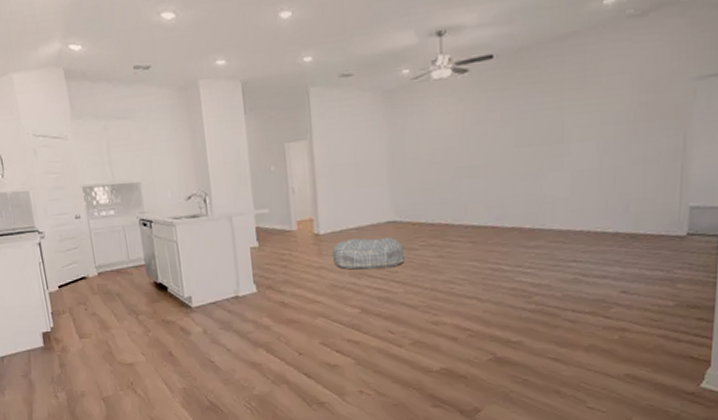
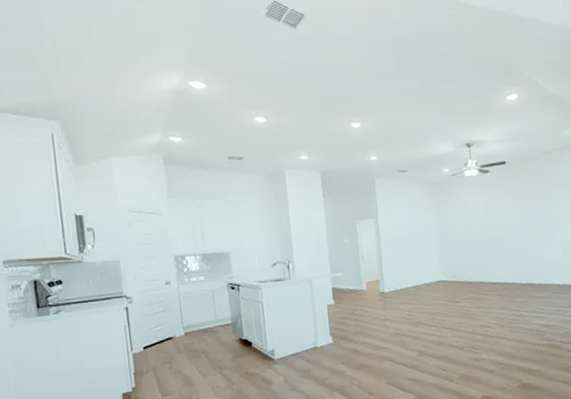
dog bed: present [332,237,404,270] -> none [395,293,451,320]

